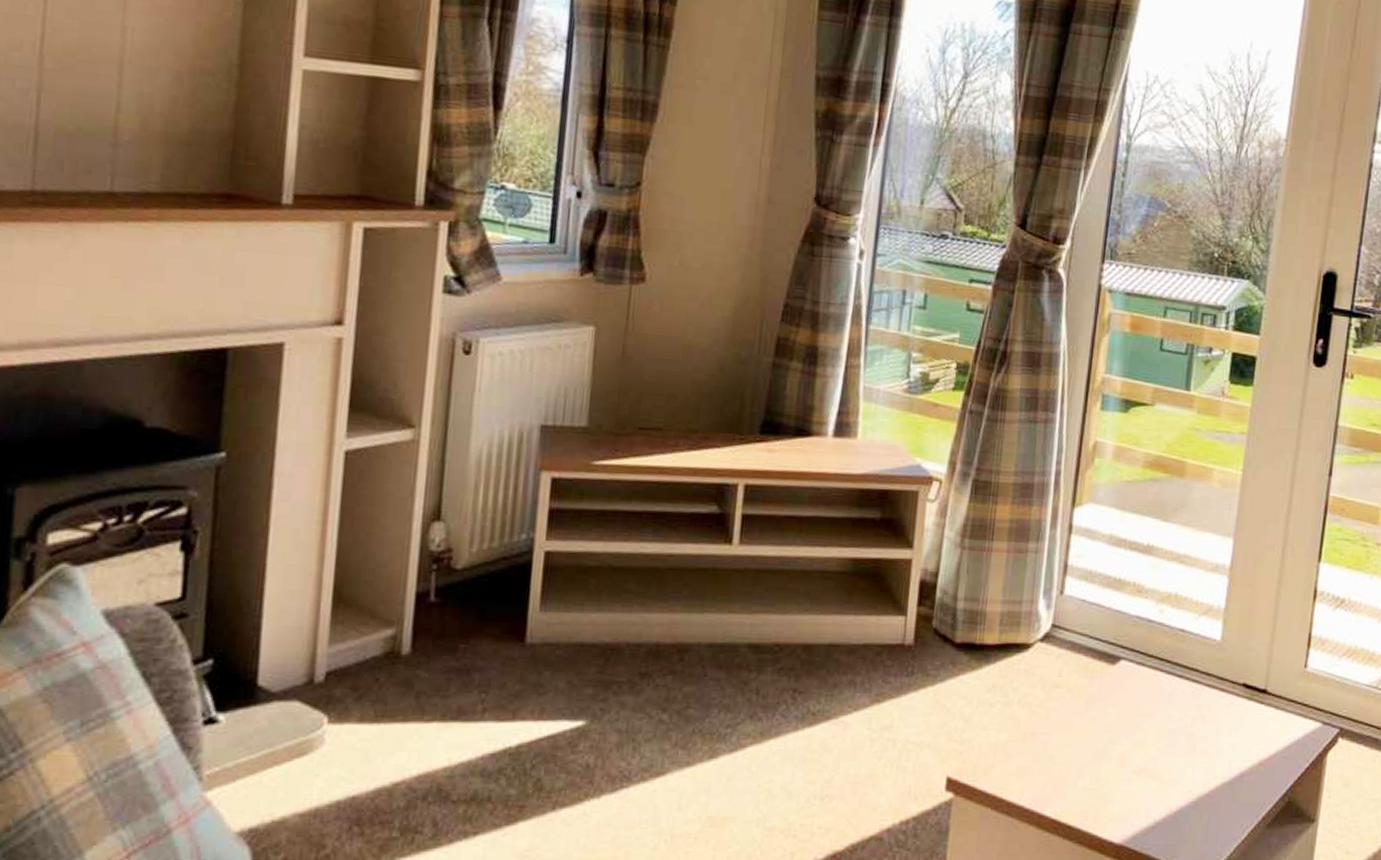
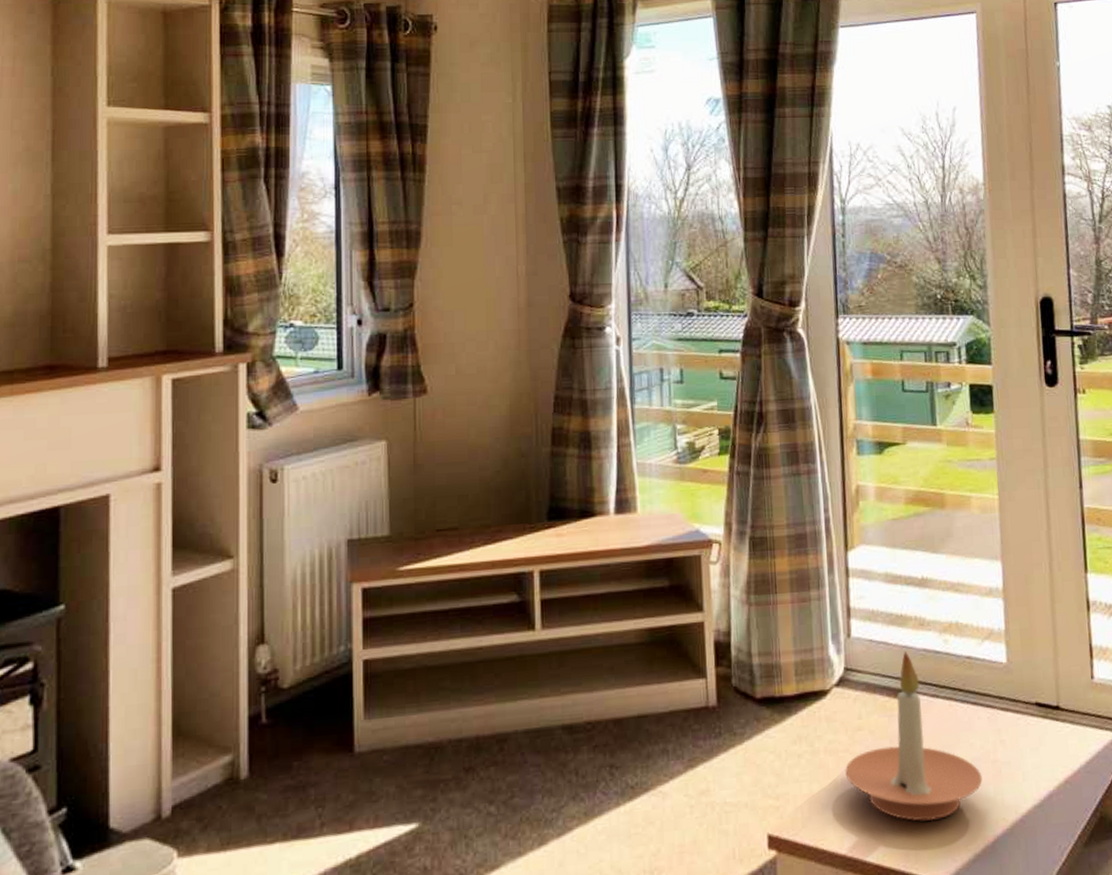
candle holder: none [1036,615,1176,785] -> present [845,650,983,822]

